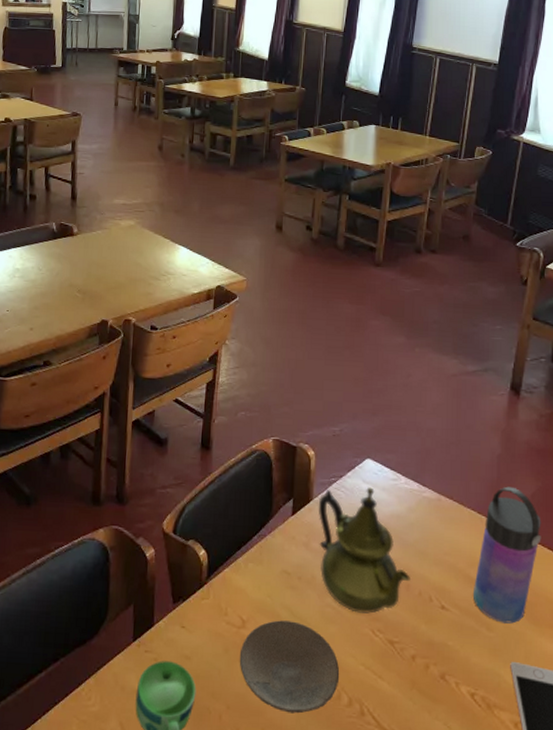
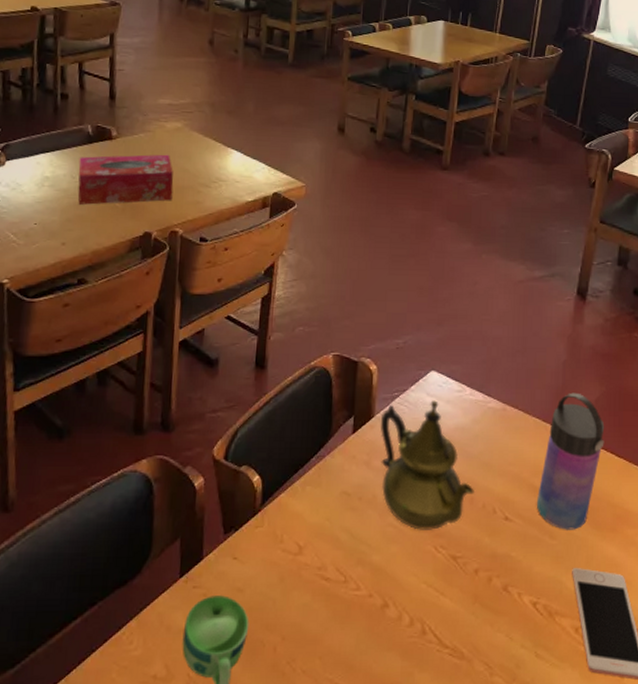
tissue box: none [44,249,127,294] -> present [78,154,174,205]
plate: present [239,620,340,714] -> none [295,543,401,639]

